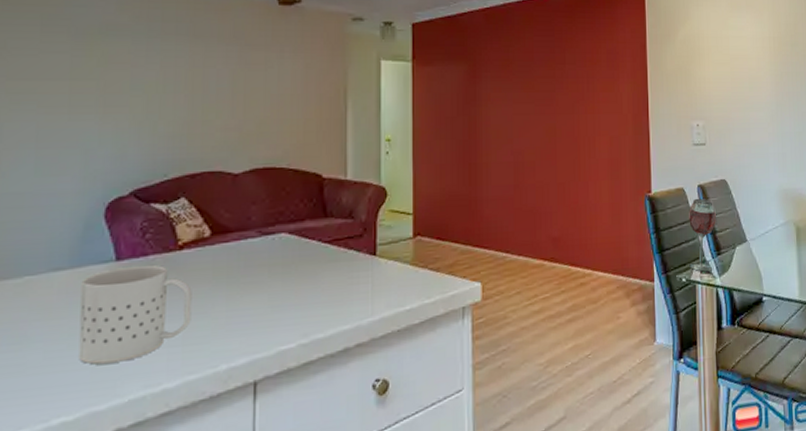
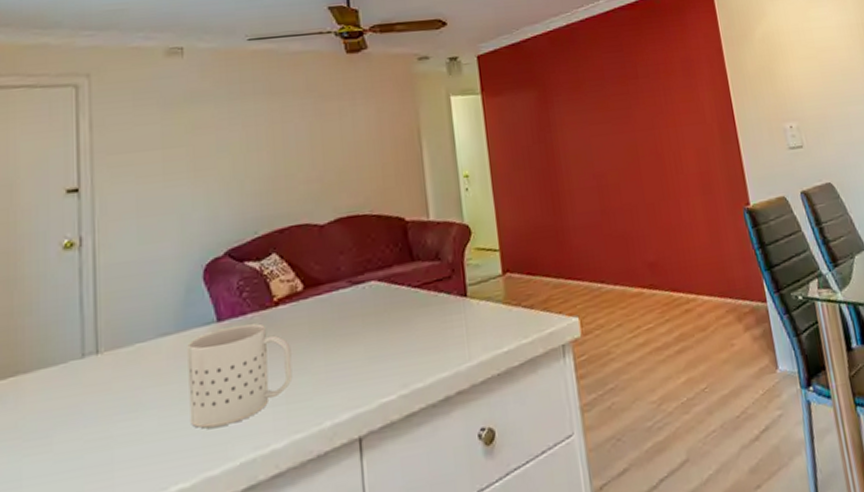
wineglass: present [689,198,716,272] -> none [794,206,831,287]

